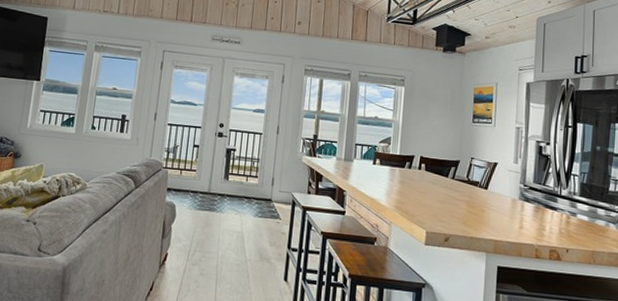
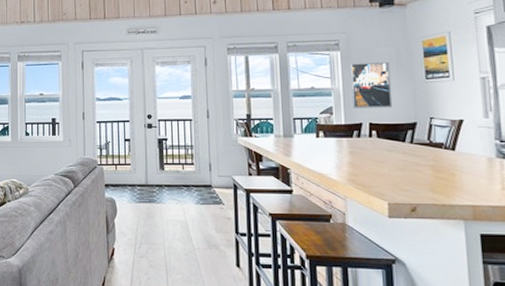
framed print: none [408,100,445,145] -> present [350,62,393,108]

